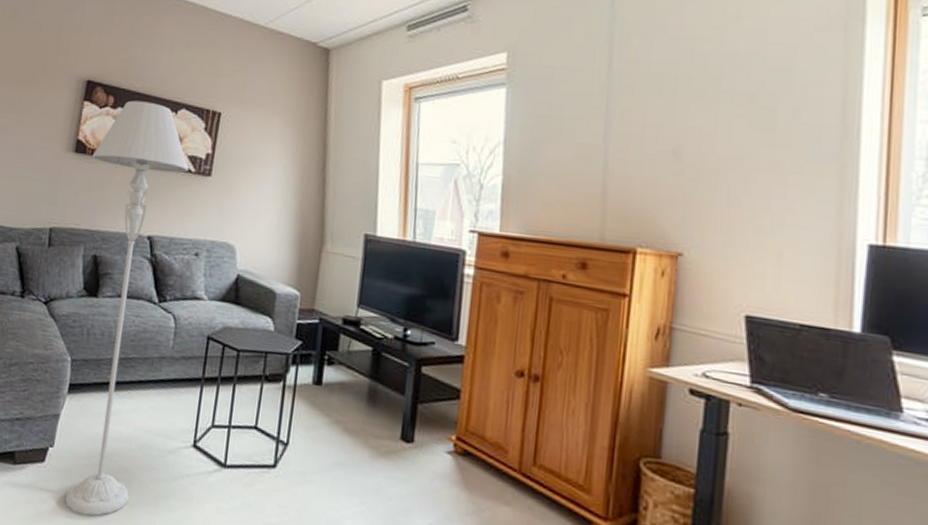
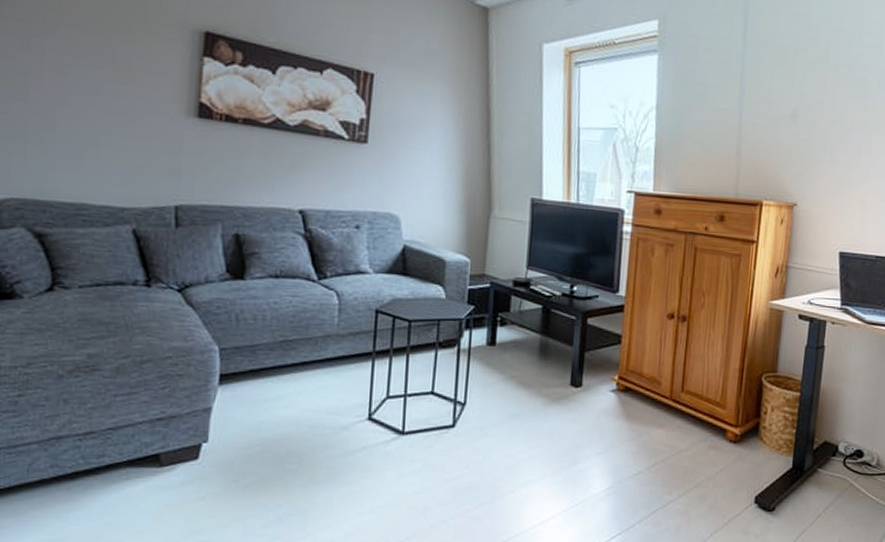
floor lamp: present [64,100,189,516] -> none [221,57,342,504]

